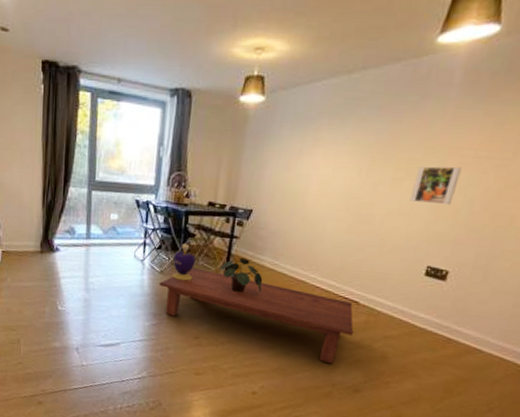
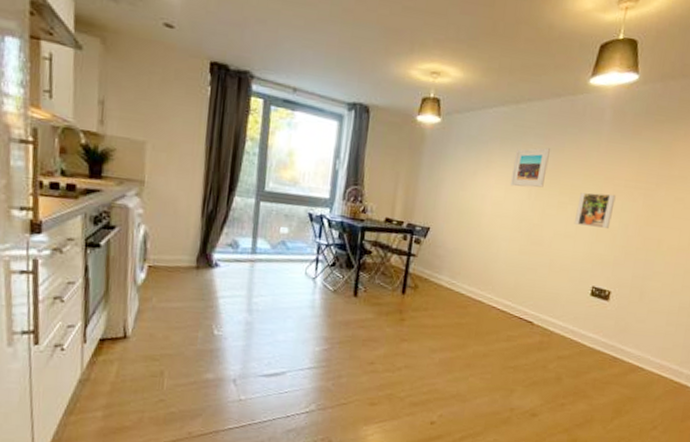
coffee table: present [159,267,354,364] -> none [332,286,529,388]
decorative container: present [172,244,195,281] -> none [346,261,372,301]
potted plant: present [220,257,263,293] -> none [397,276,441,314]
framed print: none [338,120,386,164] -> present [509,147,550,188]

